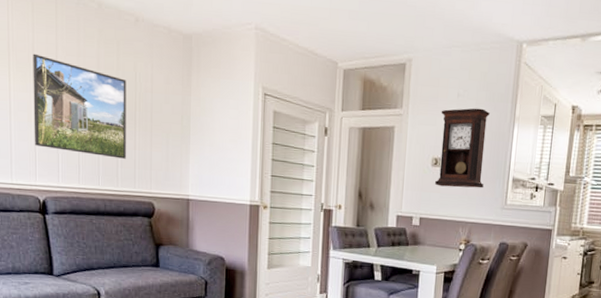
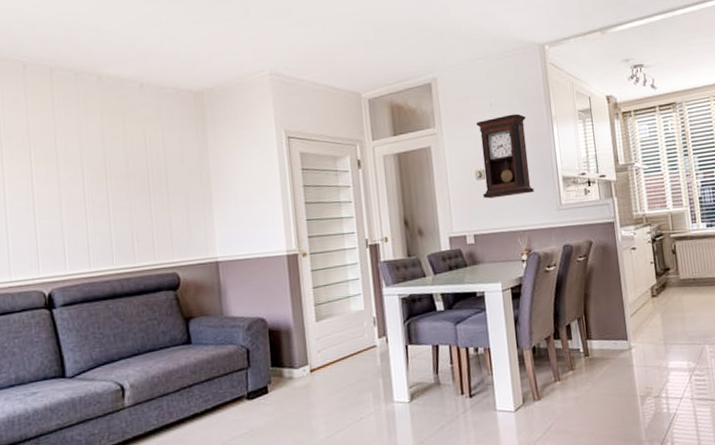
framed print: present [33,53,126,159] -> none [28,137,142,235]

